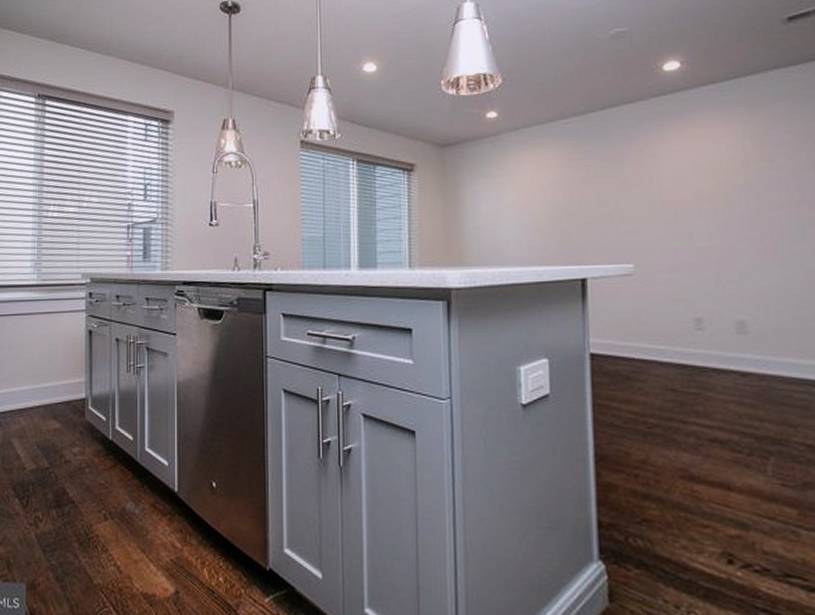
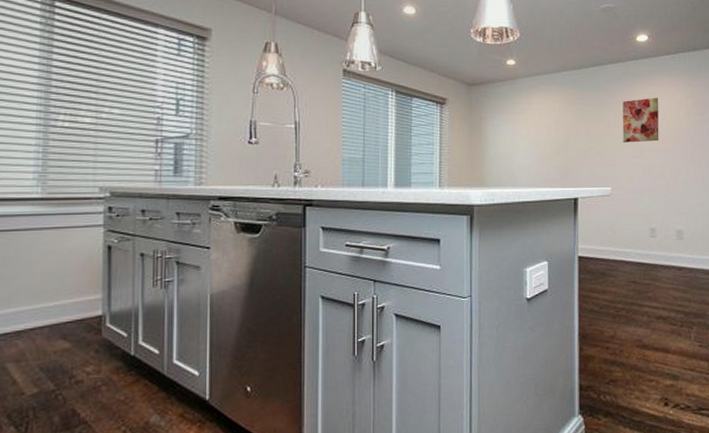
wall art: none [645,142,704,205] -> present [622,97,659,143]

